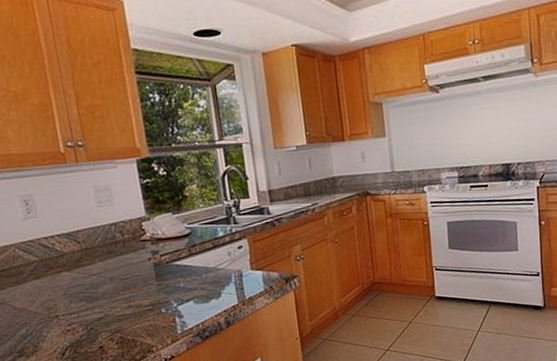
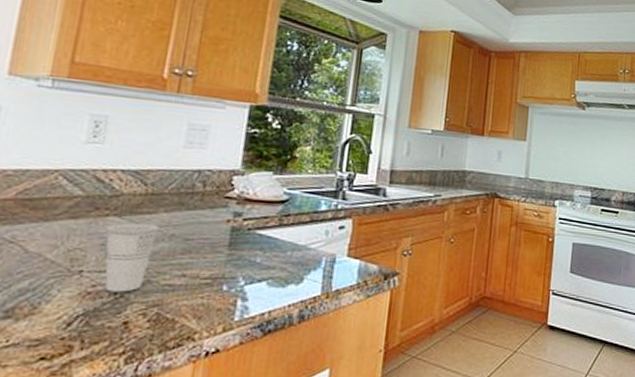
cup: none [61,272,103,328] -> present [104,223,161,293]

